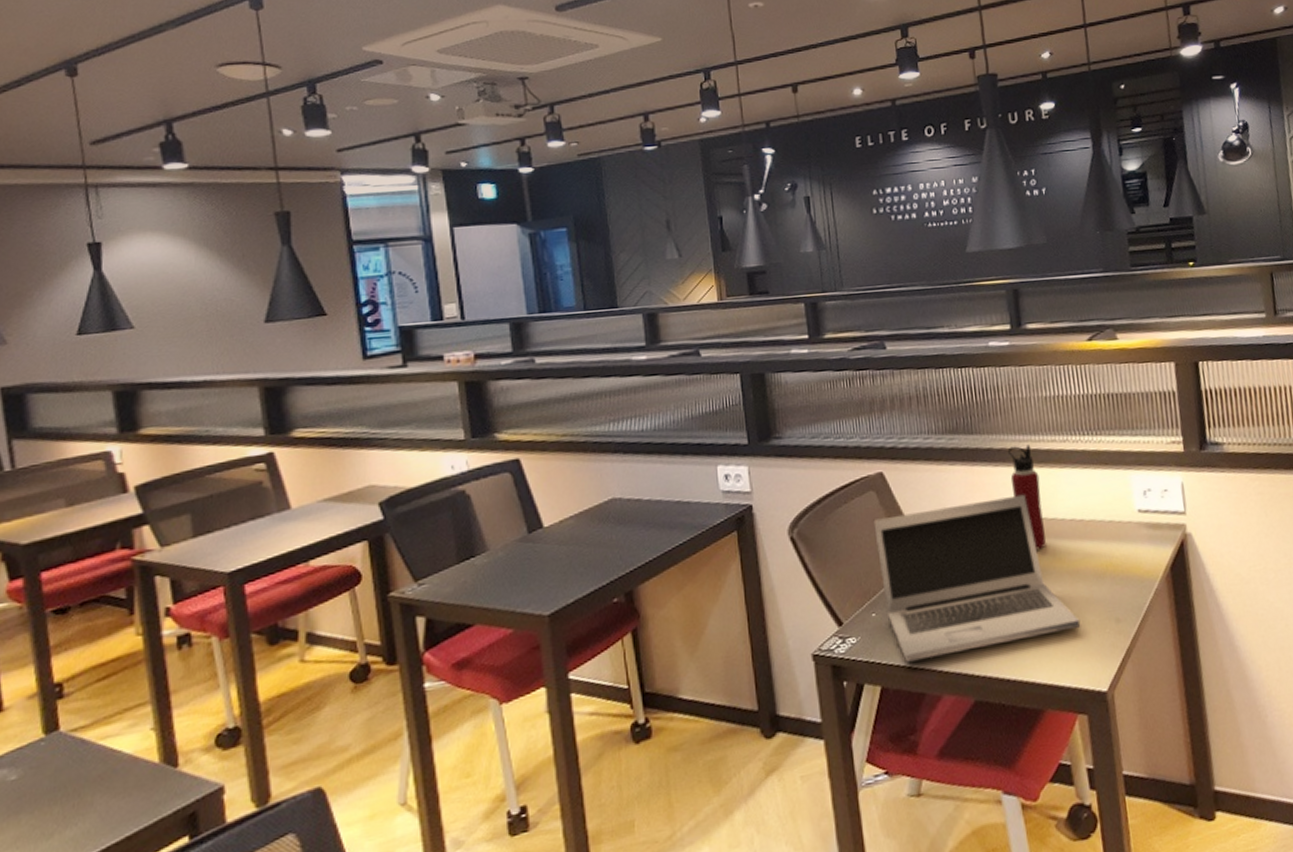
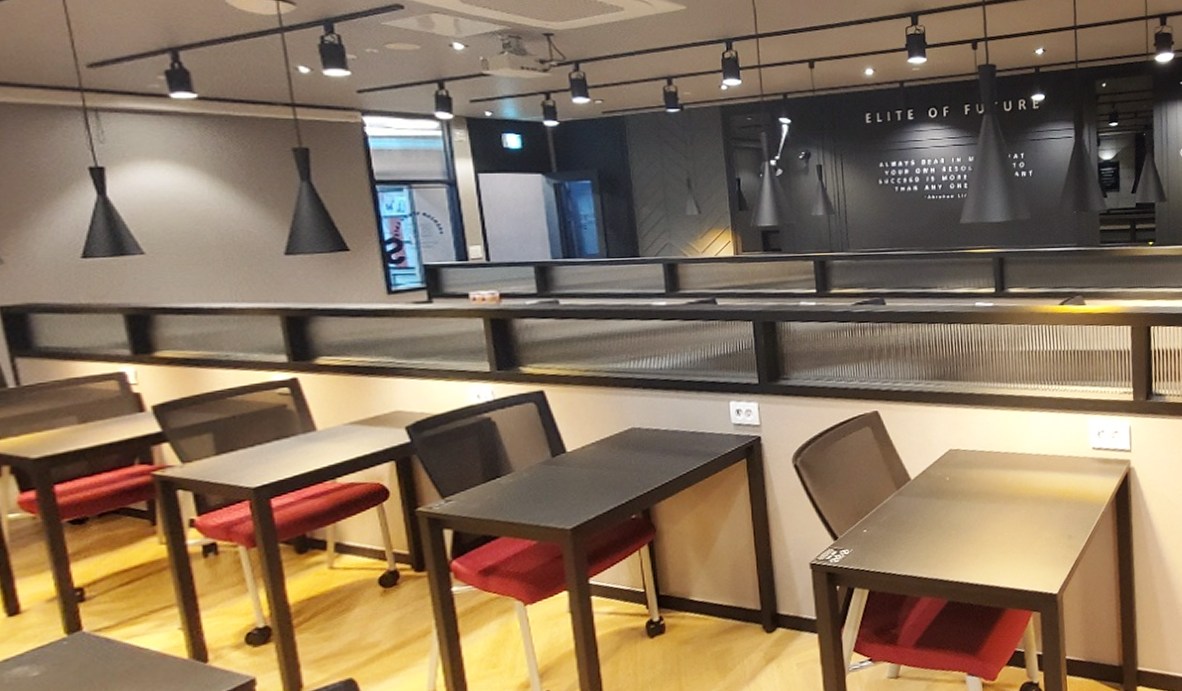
laptop: present [873,494,1081,662] -> none [868,432,1039,570]
water bottle: present [1007,445,1047,550] -> none [986,391,1015,479]

